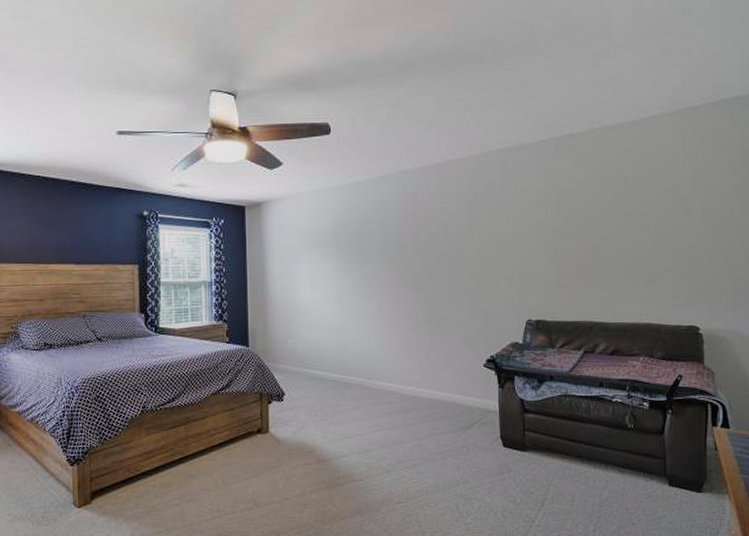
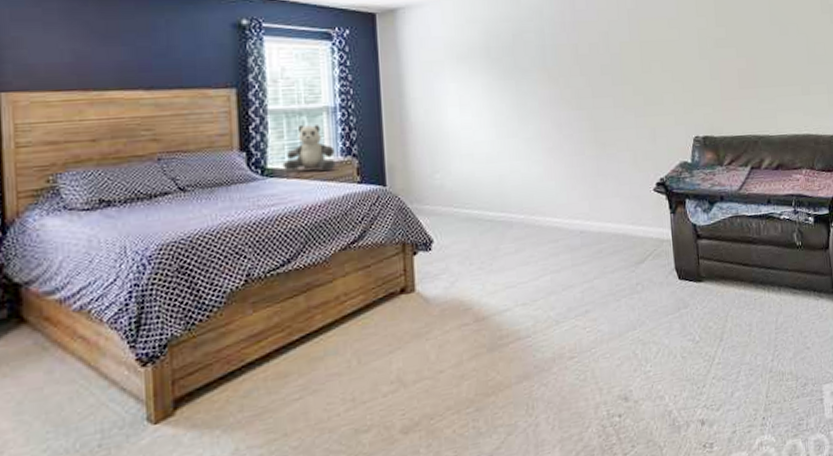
teddy bear: none [170,294,210,332] -> present [282,124,336,172]

